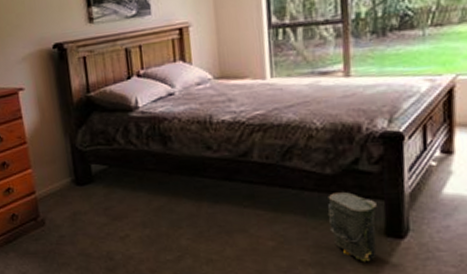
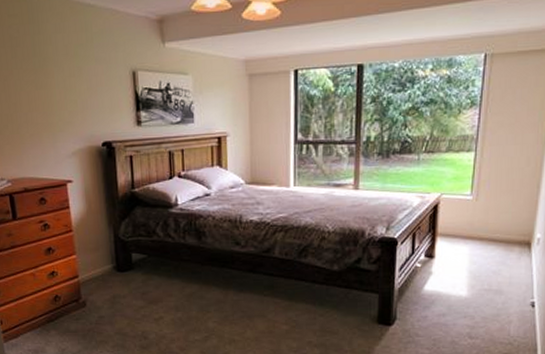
bag: present [327,191,378,262] -> none [333,285,373,344]

